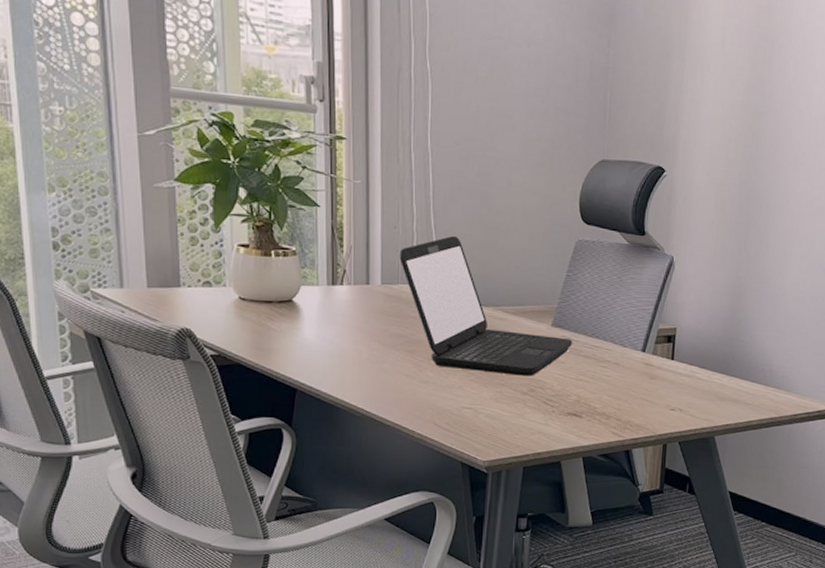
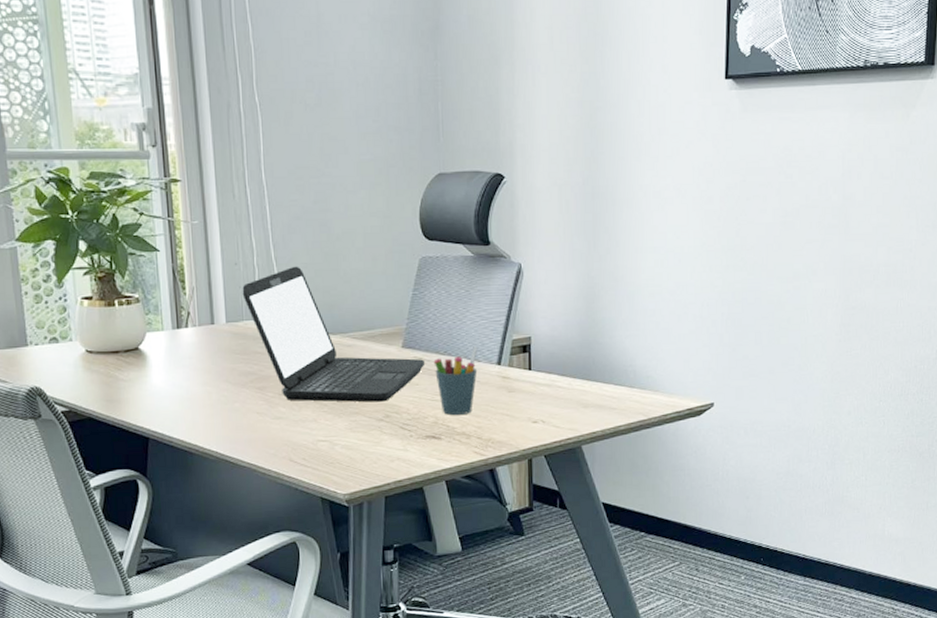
pen holder: none [581,332,625,397] -> present [433,346,478,416]

